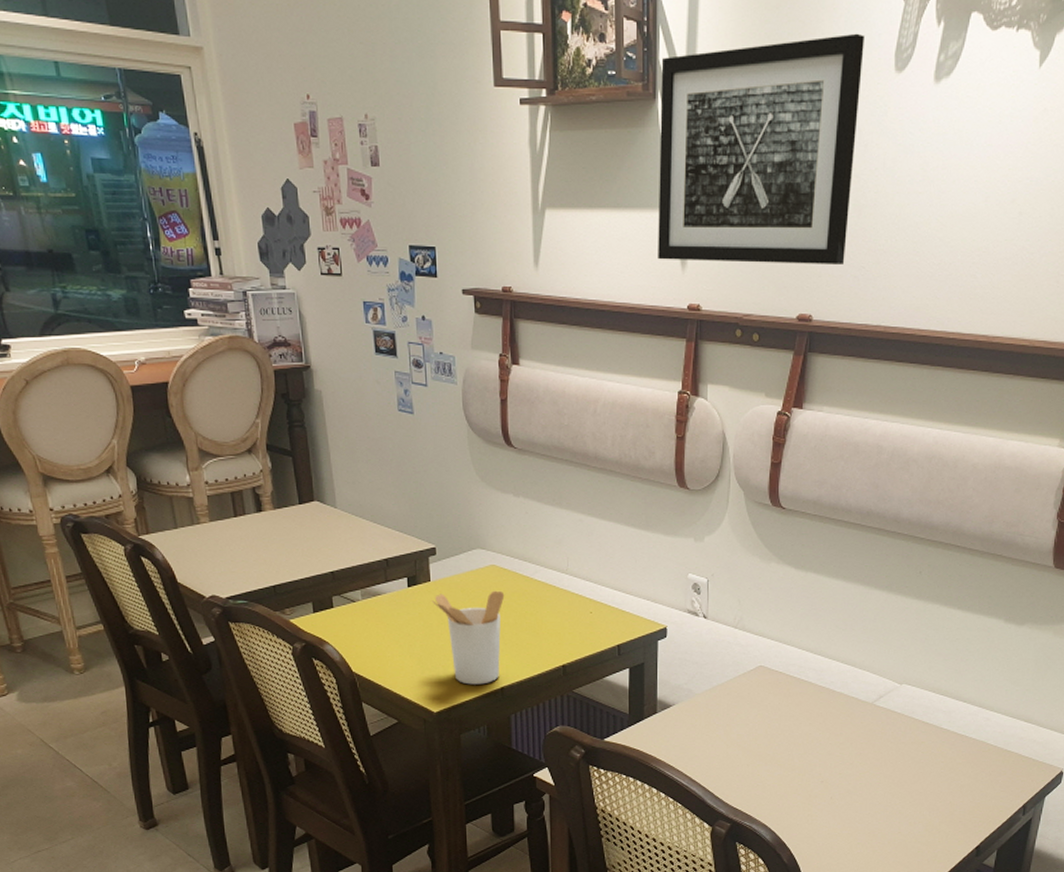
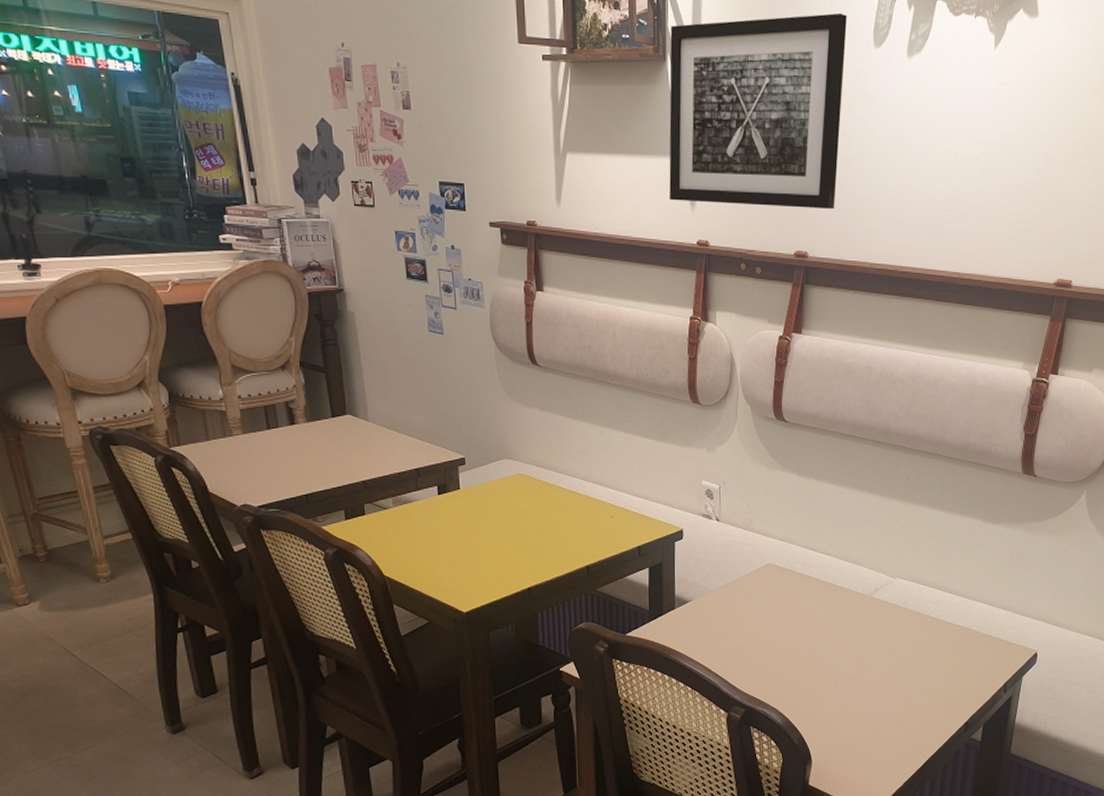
utensil holder: present [431,590,505,685] -> none [461,497,531,586]

